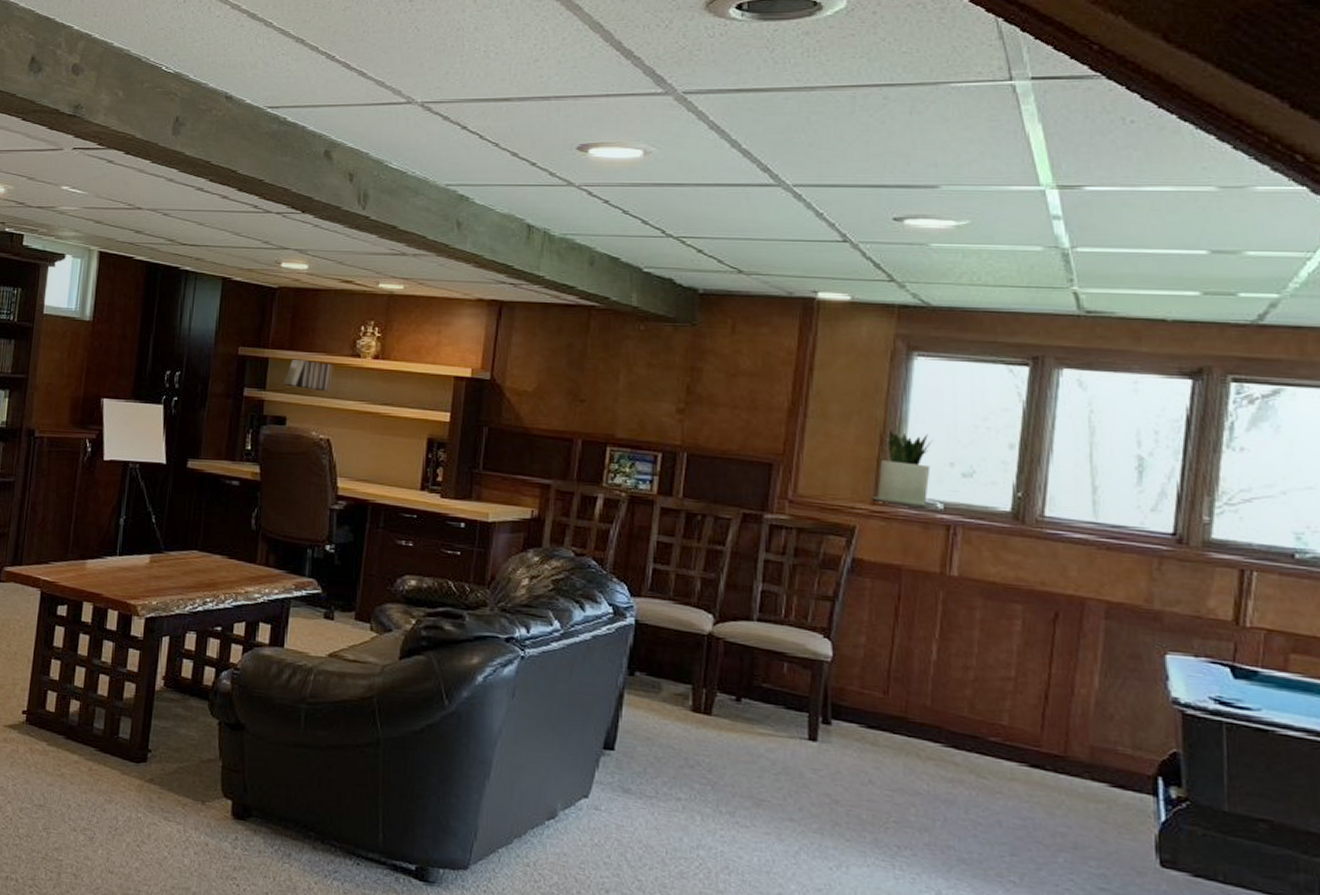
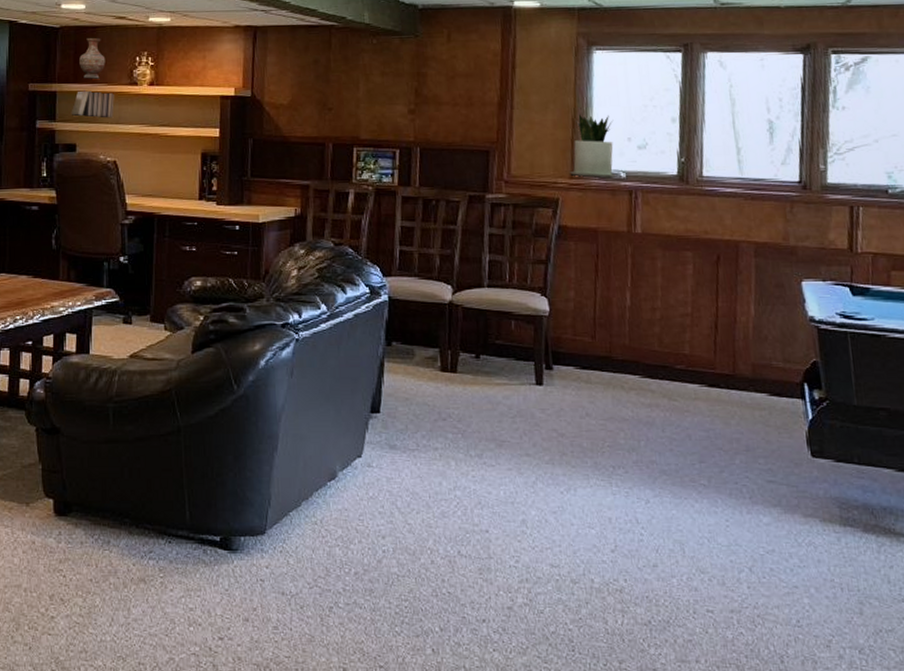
vase: none [297,301,327,347] -> present [79,37,106,79]

